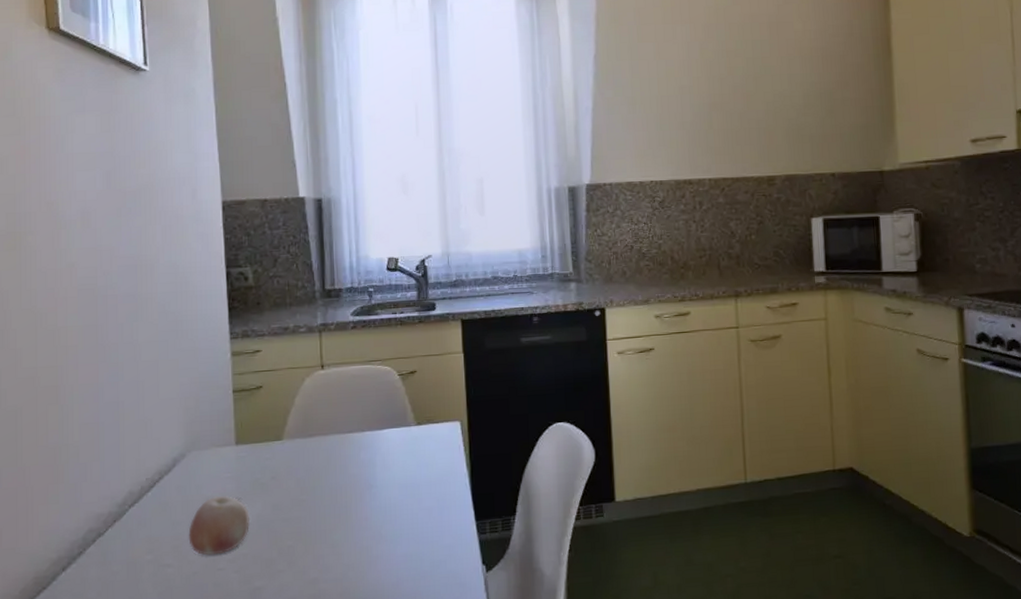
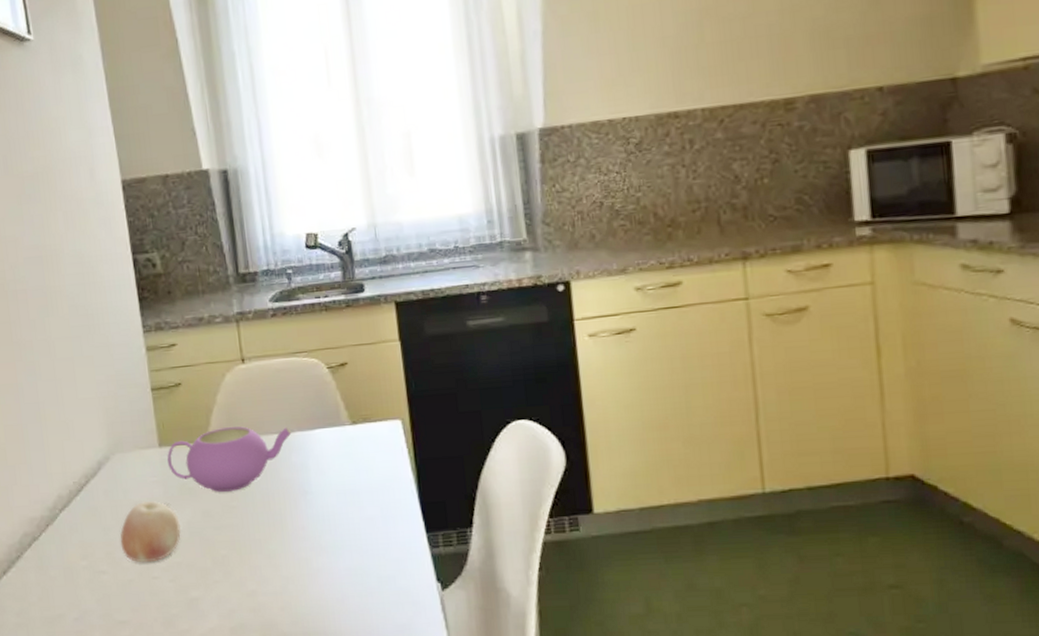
teapot: none [243,426,362,488] -> present [167,426,292,493]

